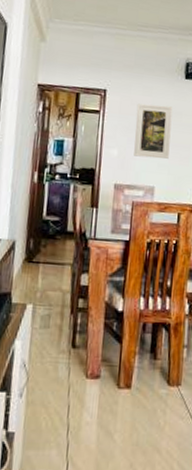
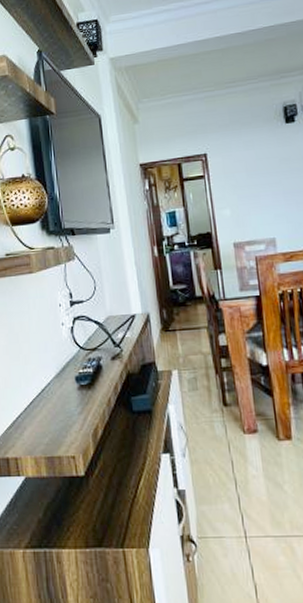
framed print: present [134,103,173,159] -> none [240,154,285,212]

